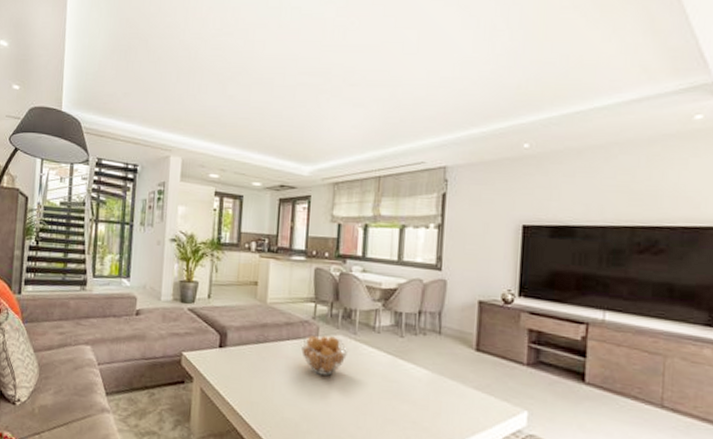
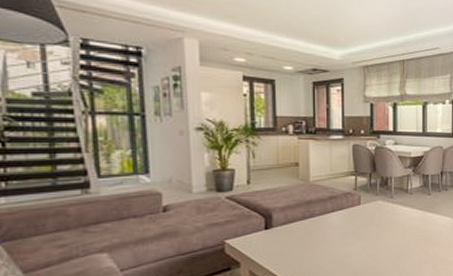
fruit basket: present [300,335,347,376] -> none [345,202,386,237]

